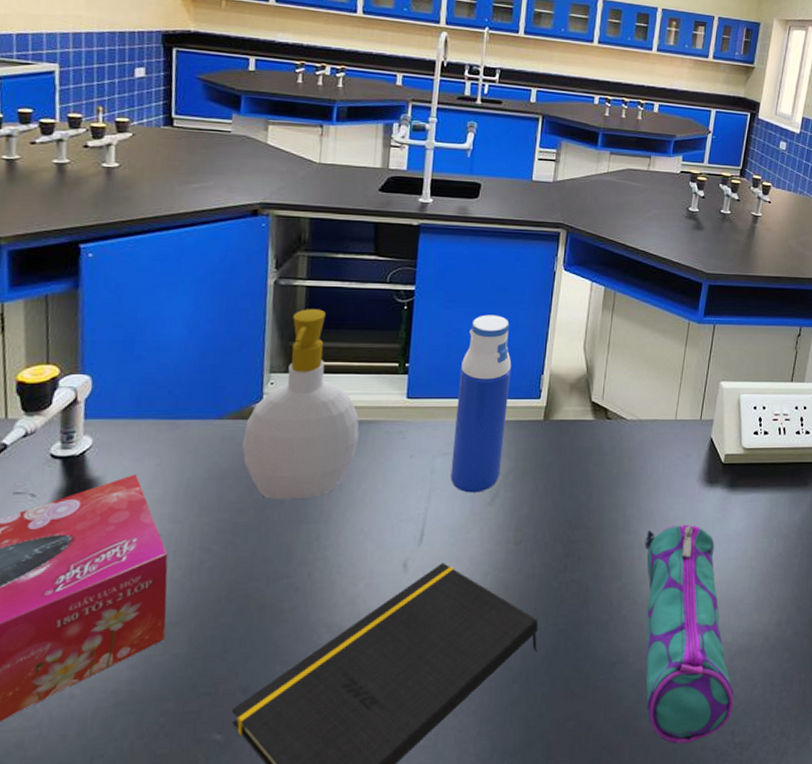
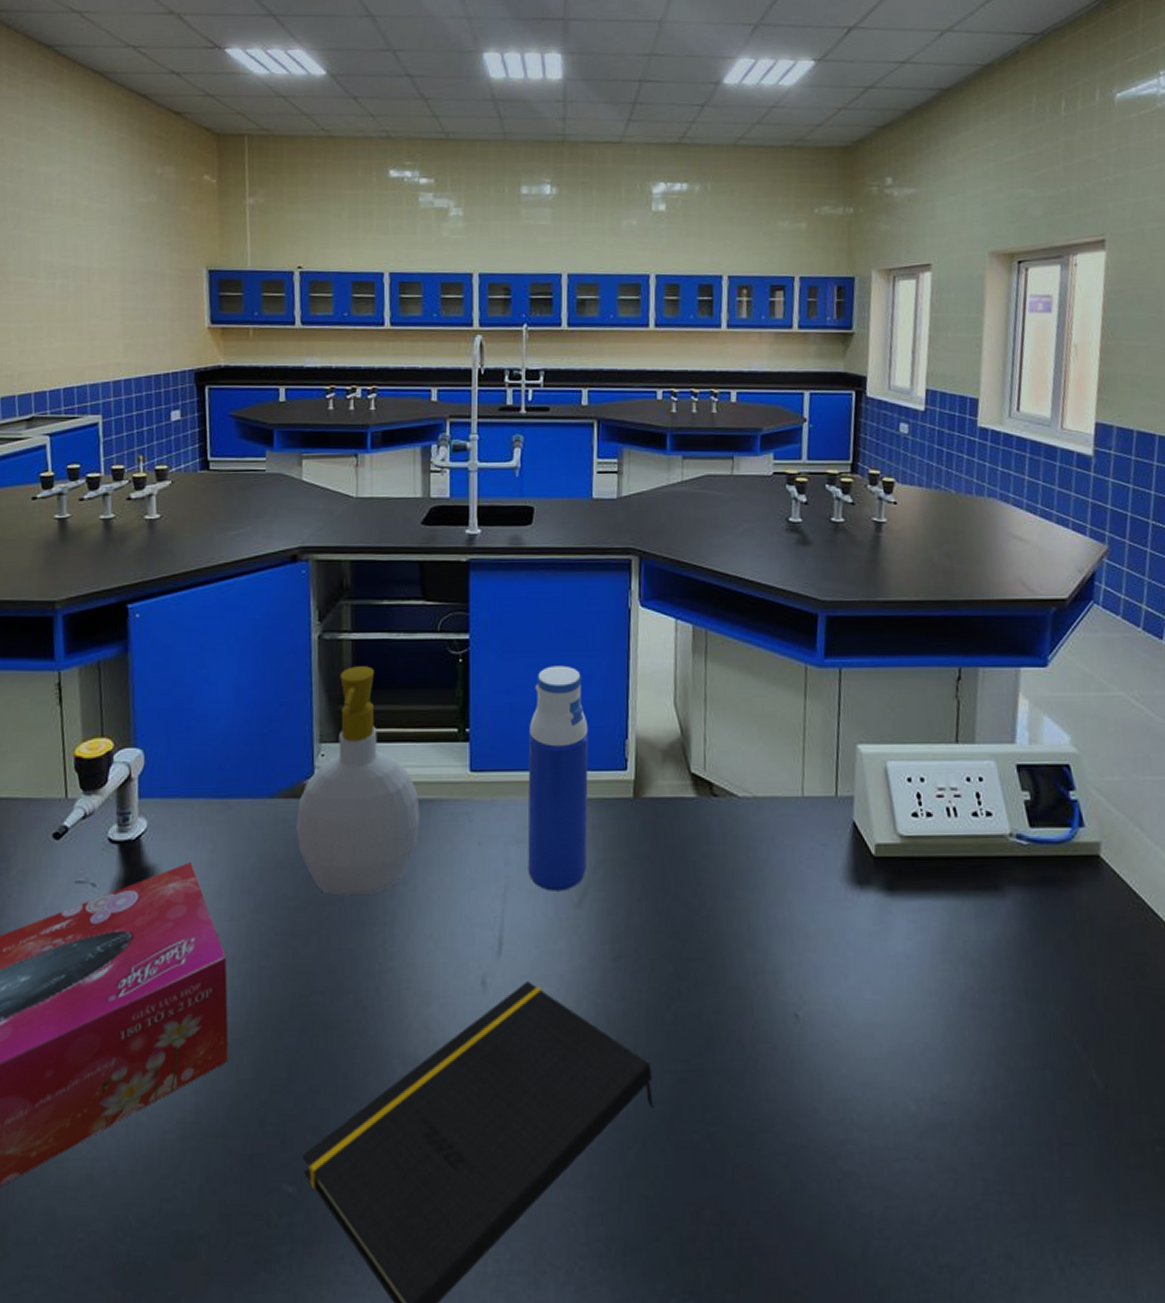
pencil case: present [644,524,734,745] -> none [779,940,931,1260]

